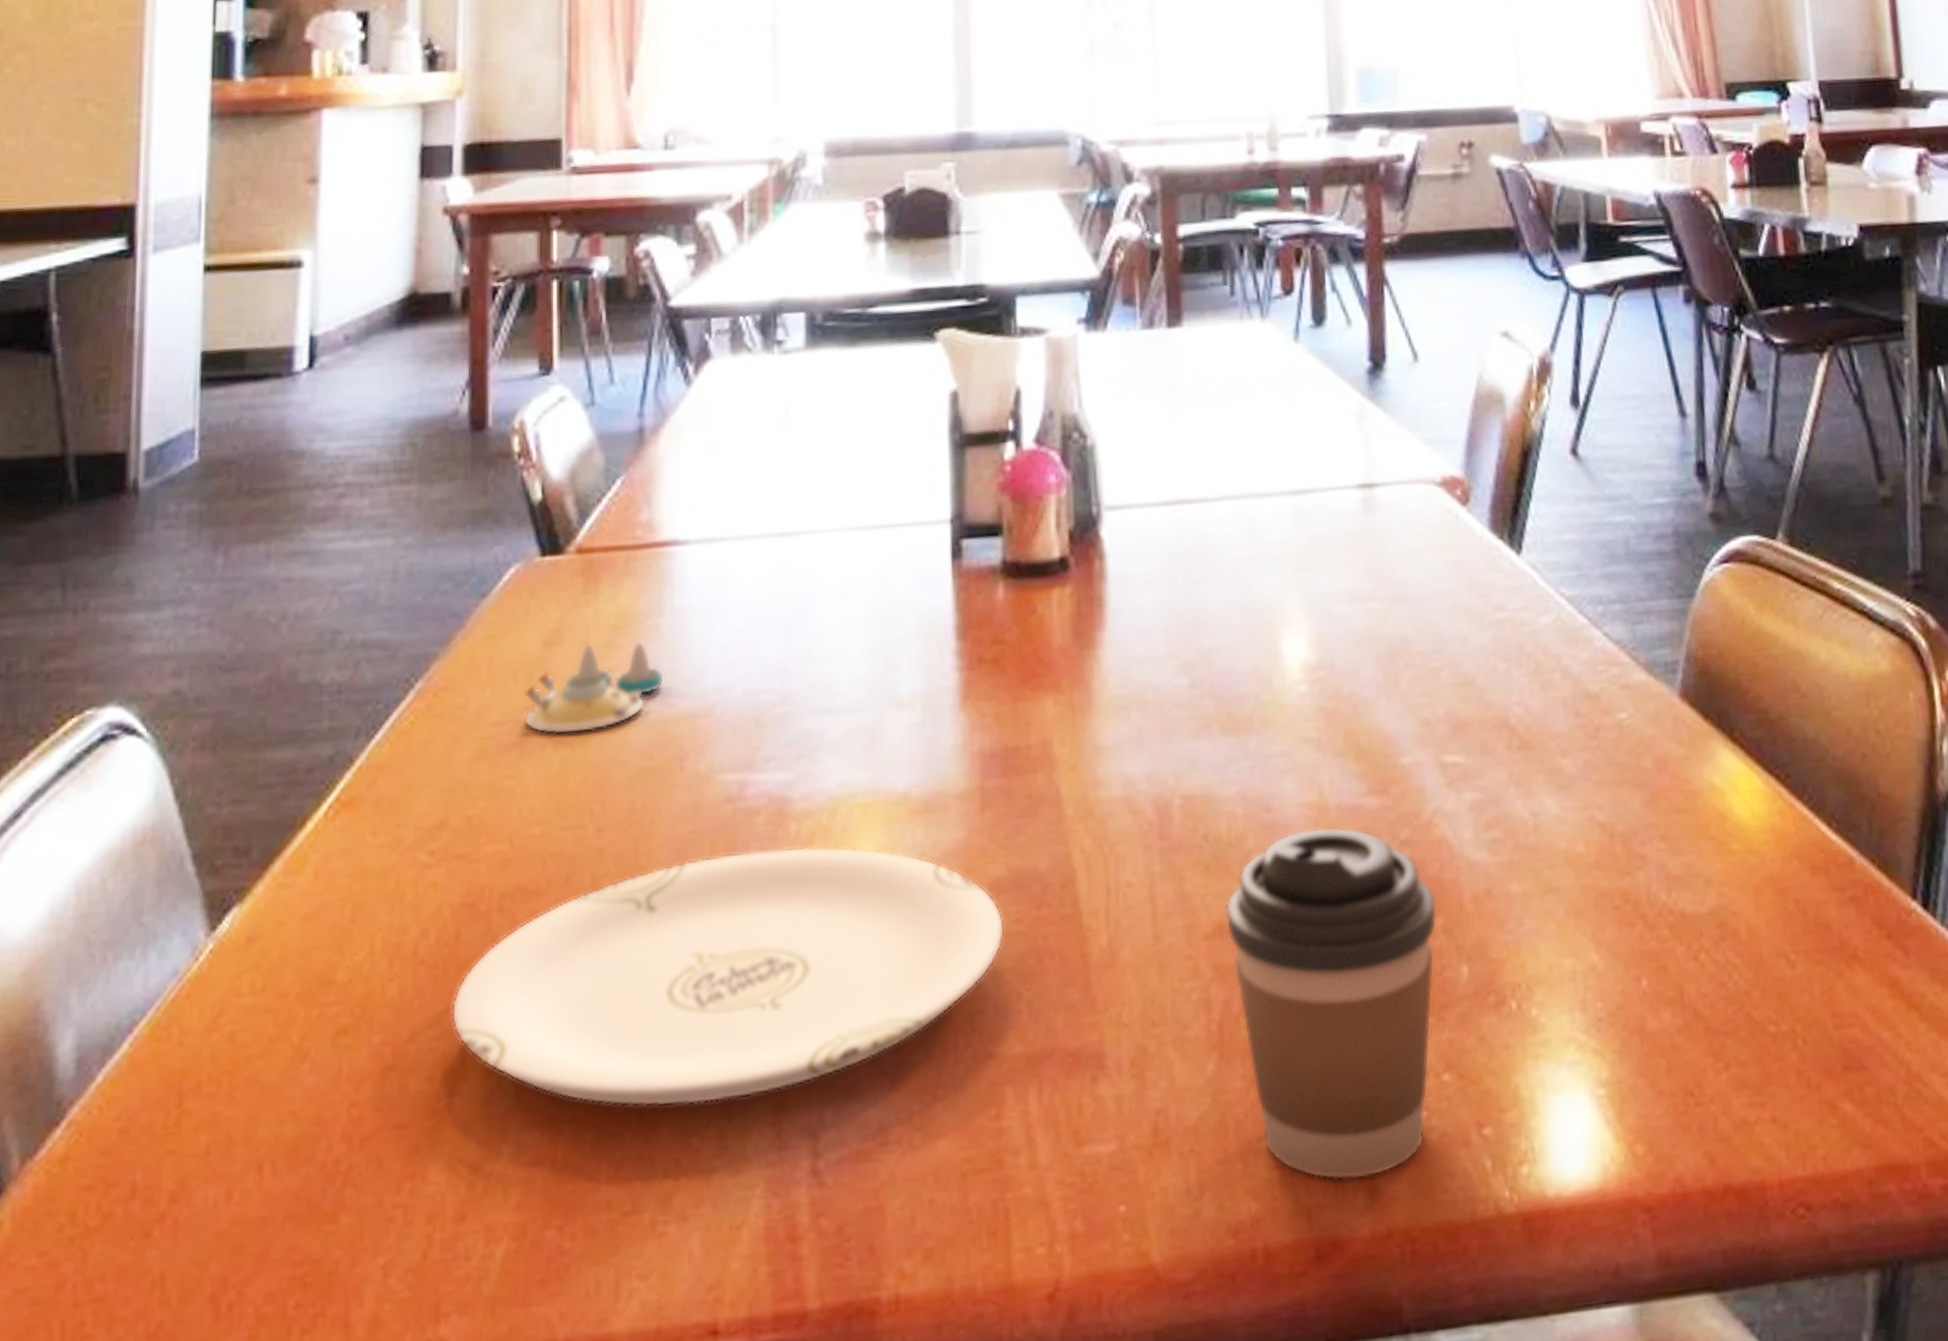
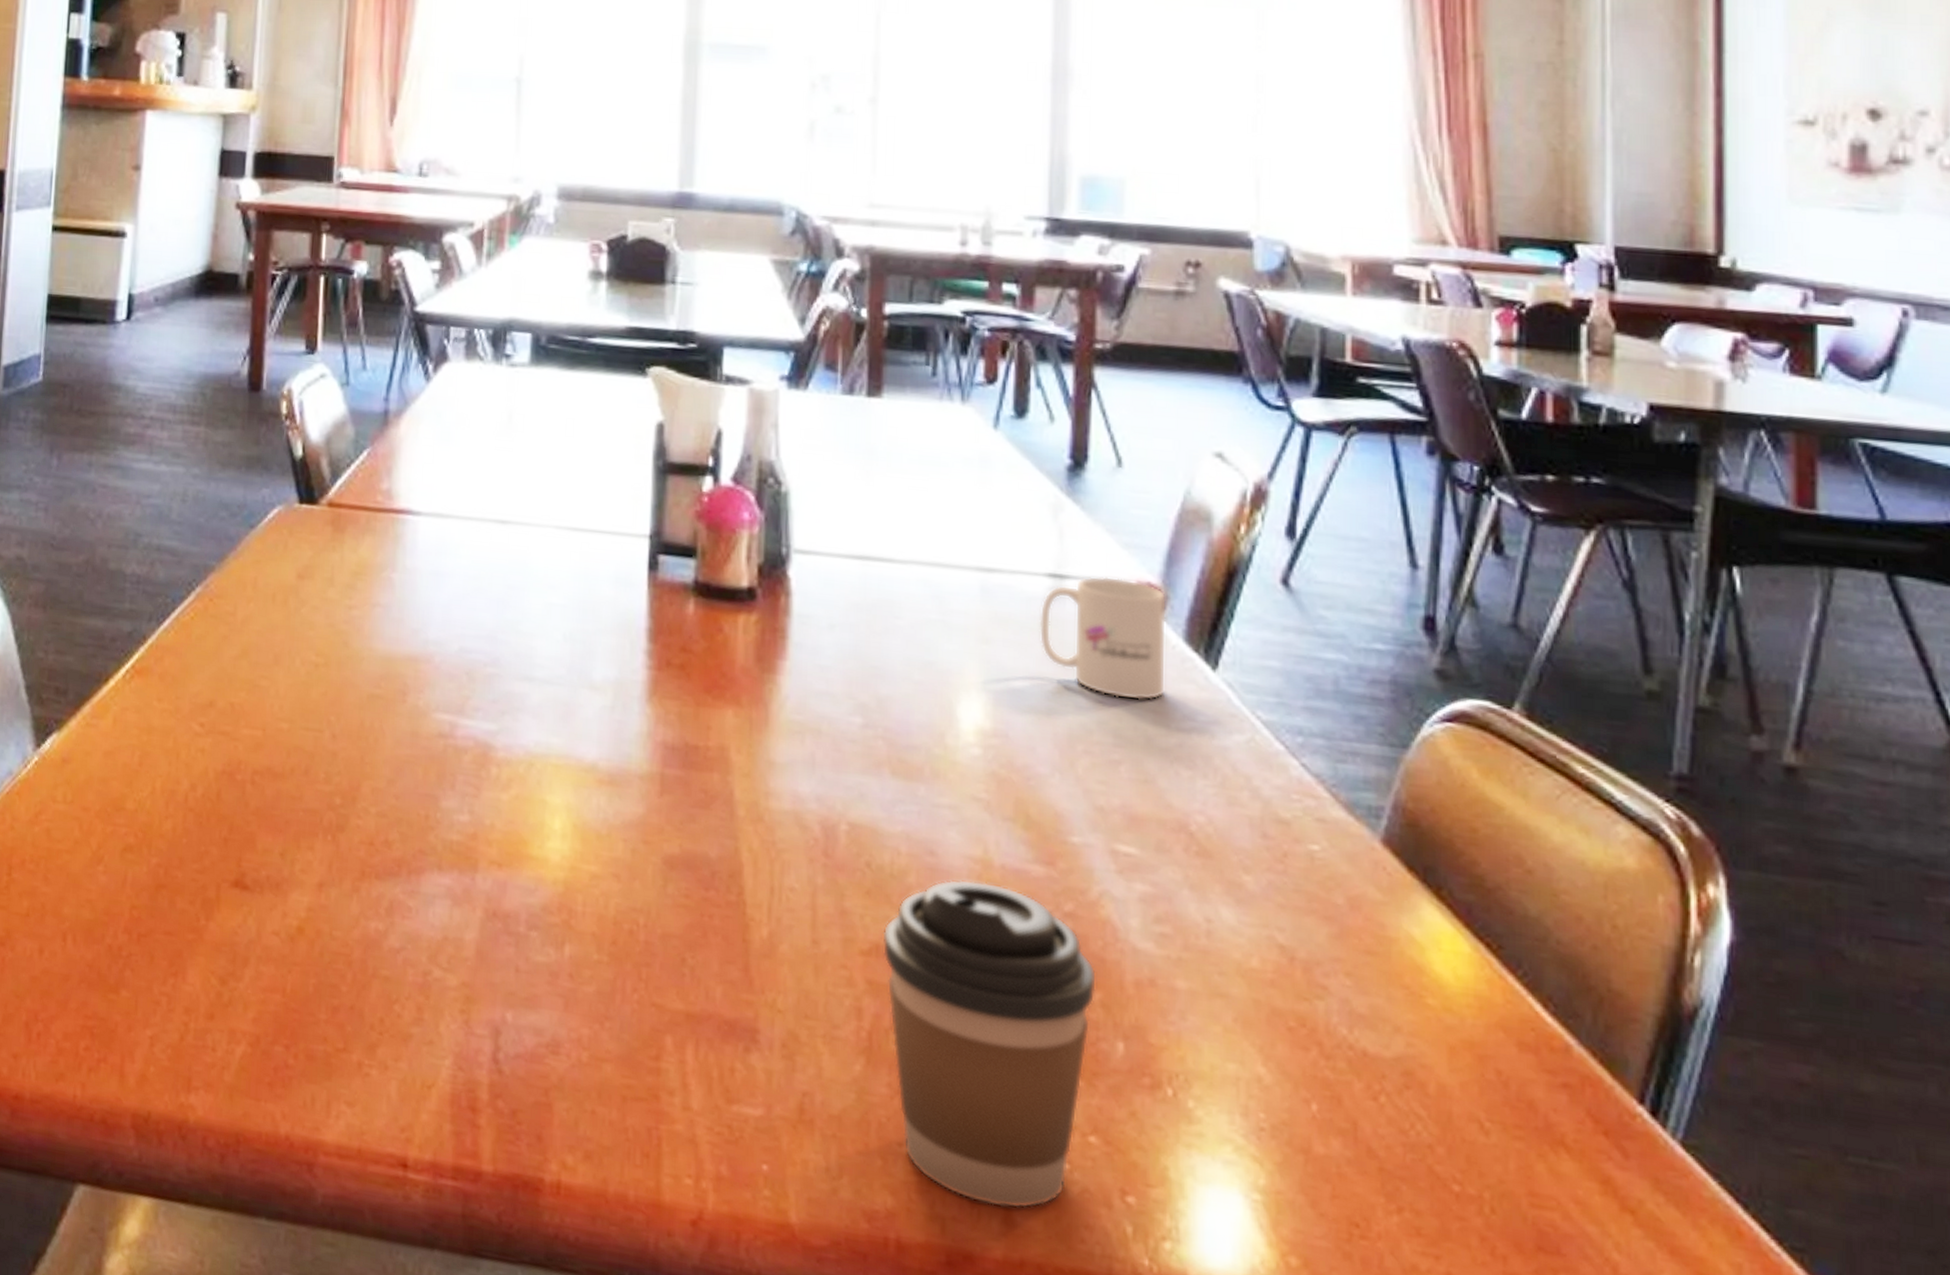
plate: present [451,846,1005,1107] -> none [211,778,675,986]
salt and pepper shaker set: present [523,641,665,735] -> none [279,583,394,656]
mug: none [1353,476,1477,602] -> present [1039,576,1166,701]

